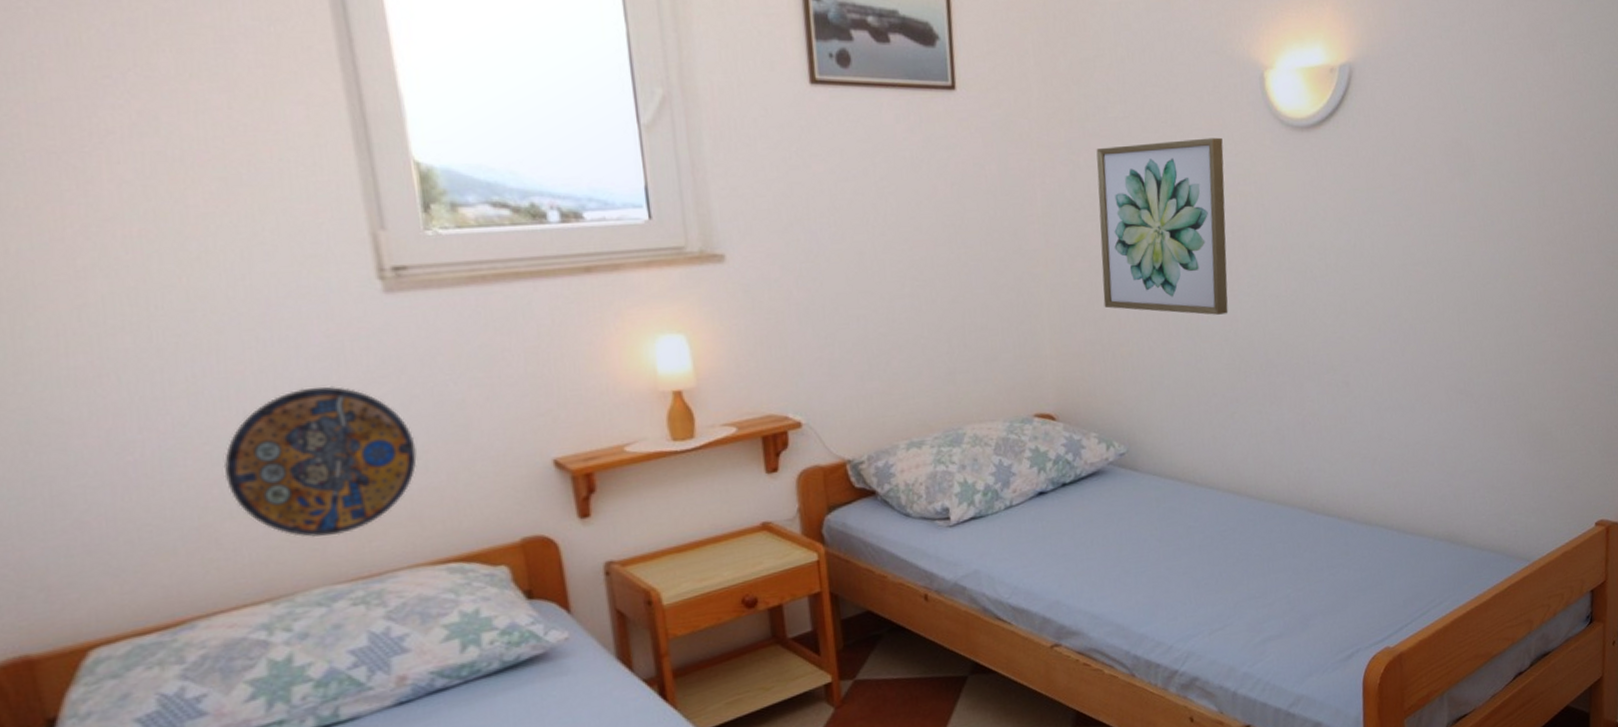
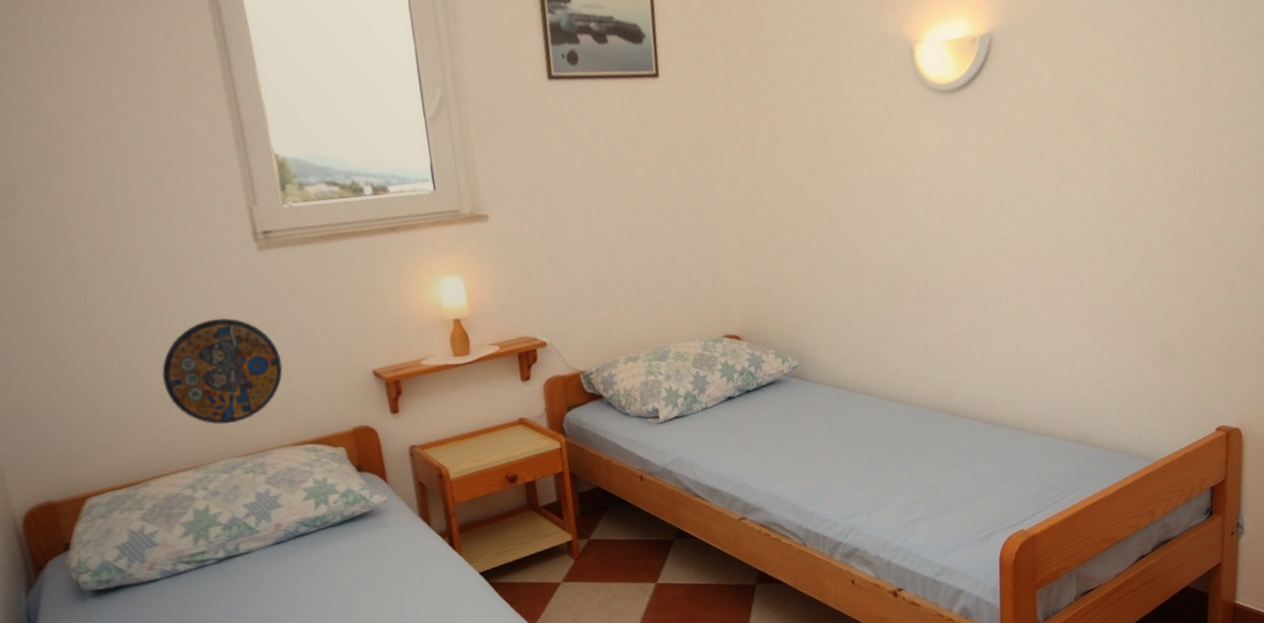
wall art: present [1096,137,1228,315] -> none [772,104,883,253]

